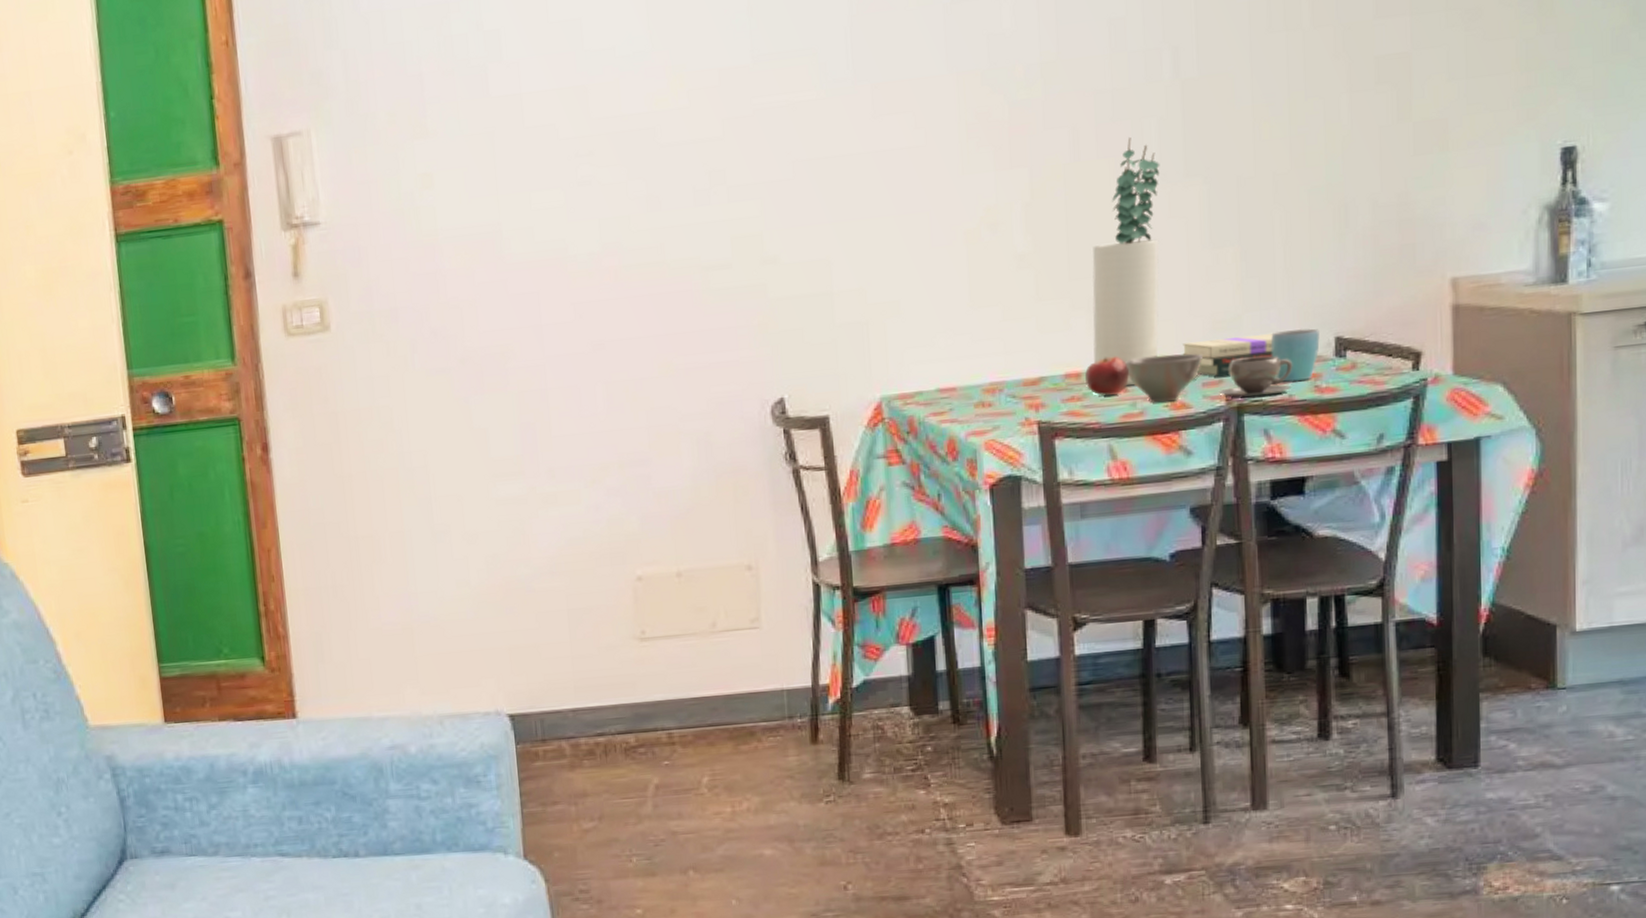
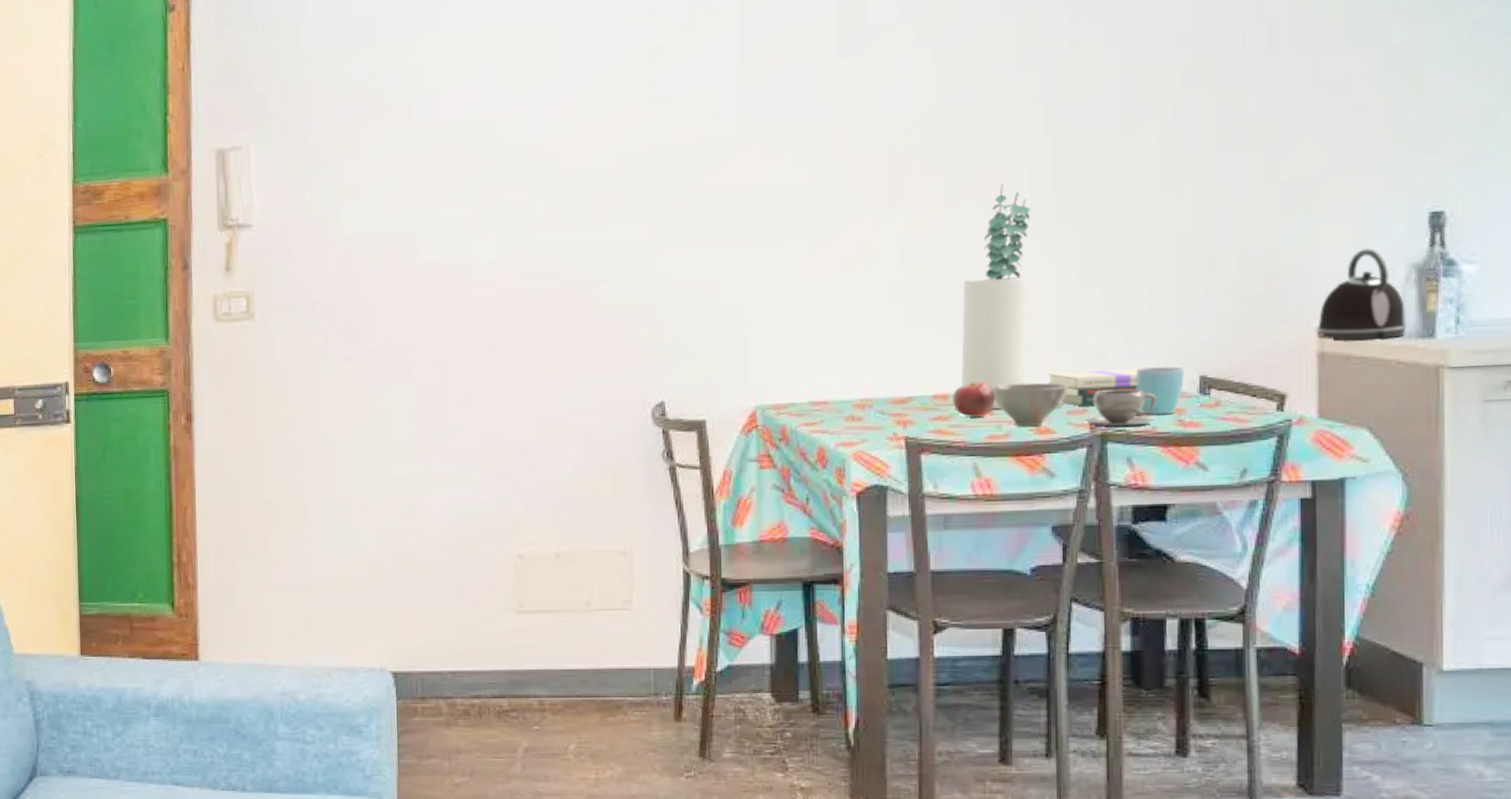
kettle: none [1450,189,1540,292] -> present [1316,247,1407,341]

